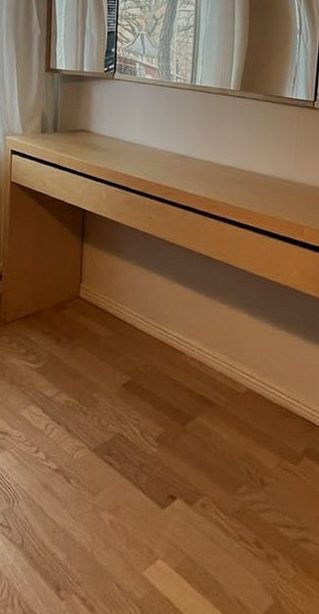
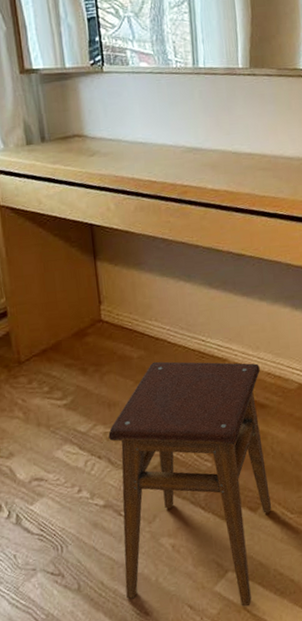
stool: none [63,343,213,599] -> present [108,361,271,606]

